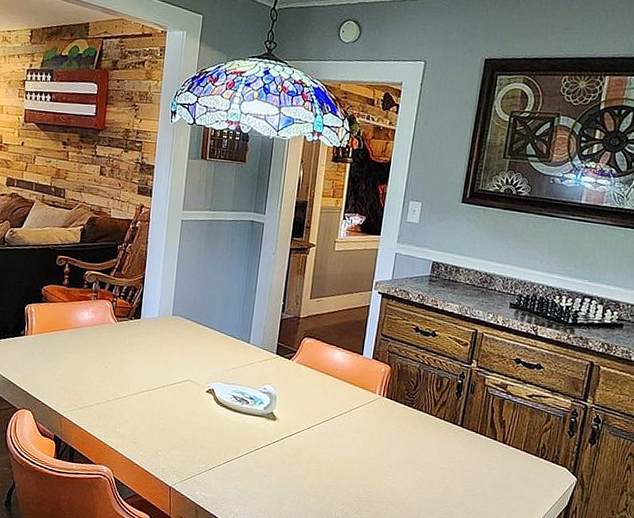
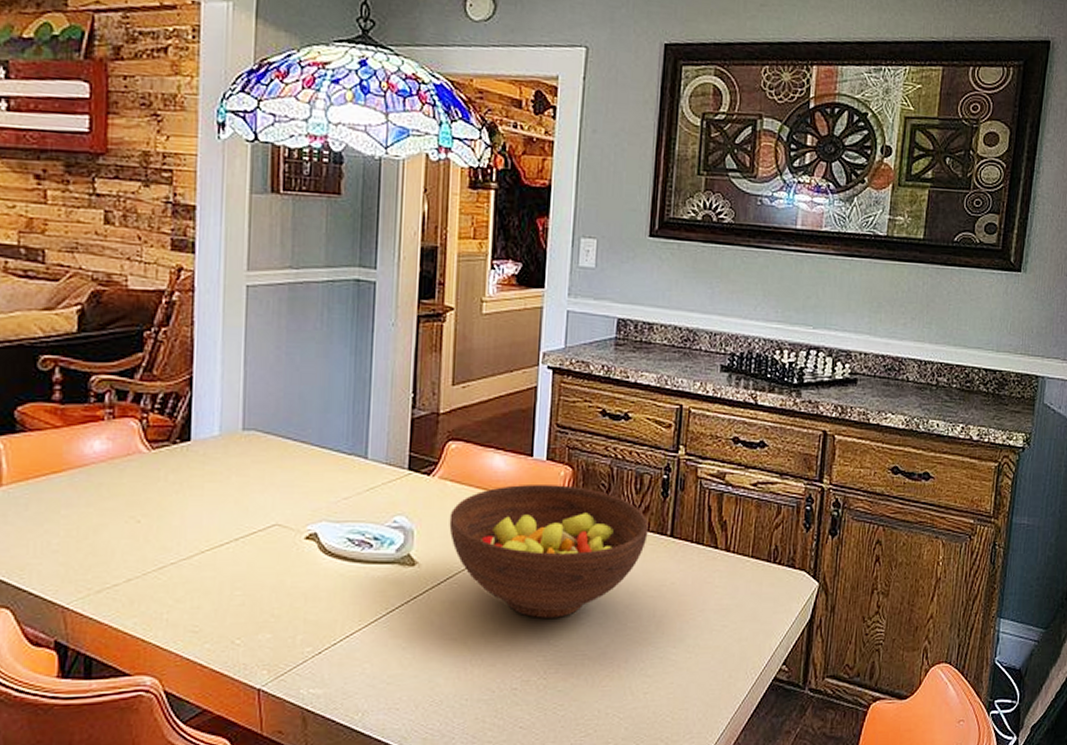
fruit bowl: none [300,373,445,472] -> present [449,485,649,618]

